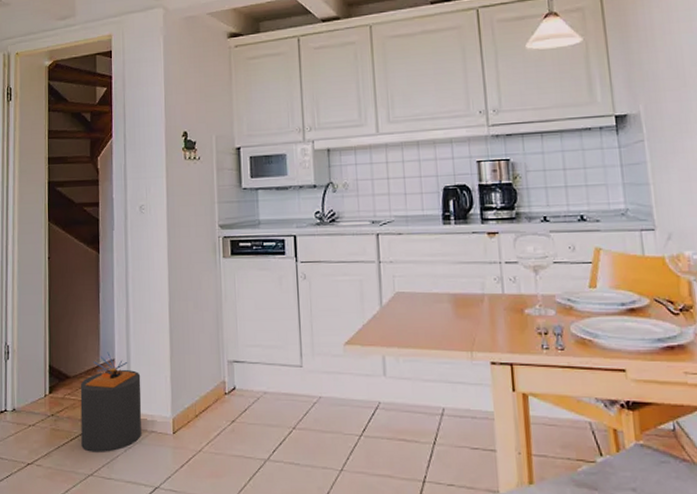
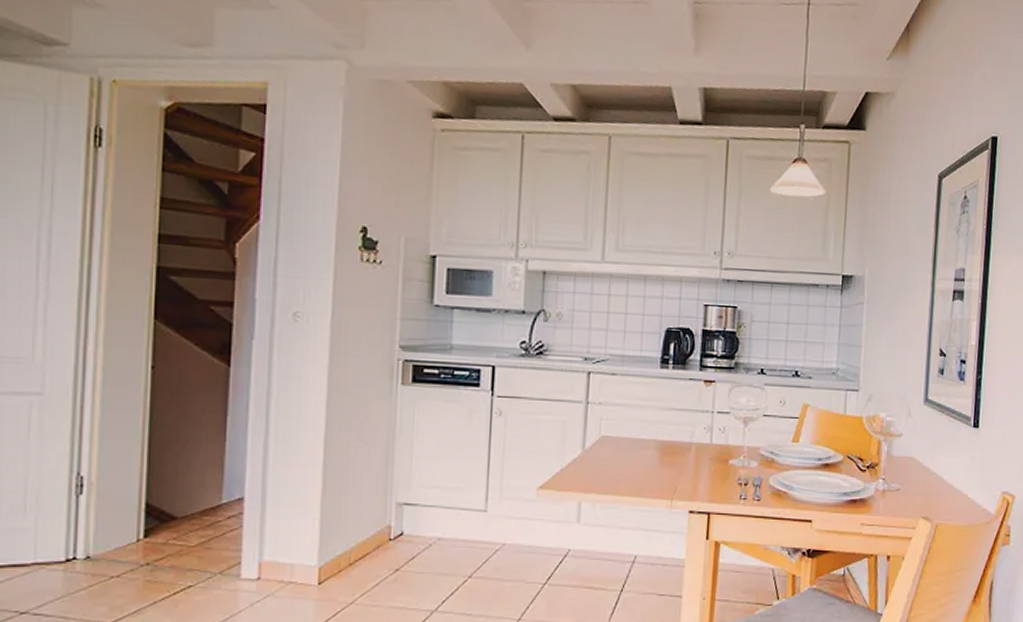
trash can: present [80,352,142,452] -> none [189,489,279,607]

